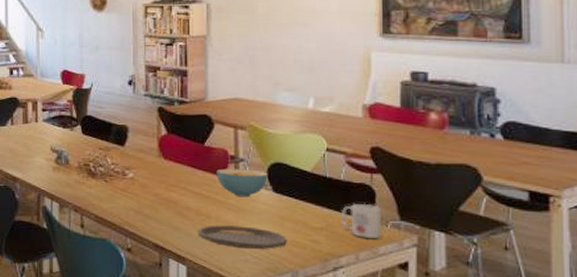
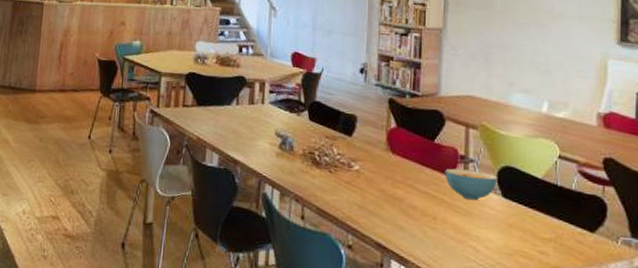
plate: present [198,225,287,250] -> none [422,227,514,258]
mug: present [341,203,381,238] -> none [570,216,611,255]

